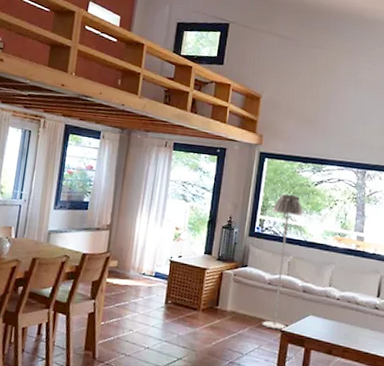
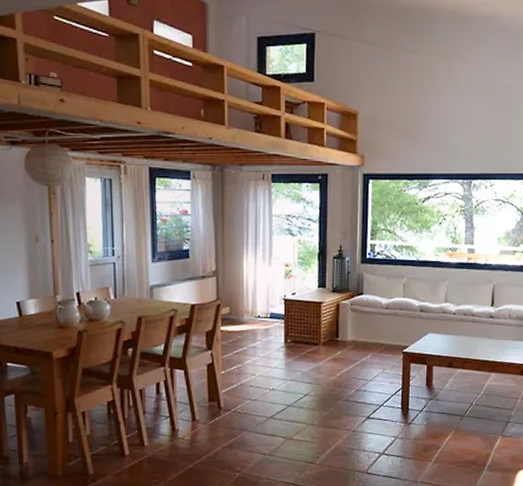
floor lamp: present [262,193,304,330] -> none [382,214,414,352]

